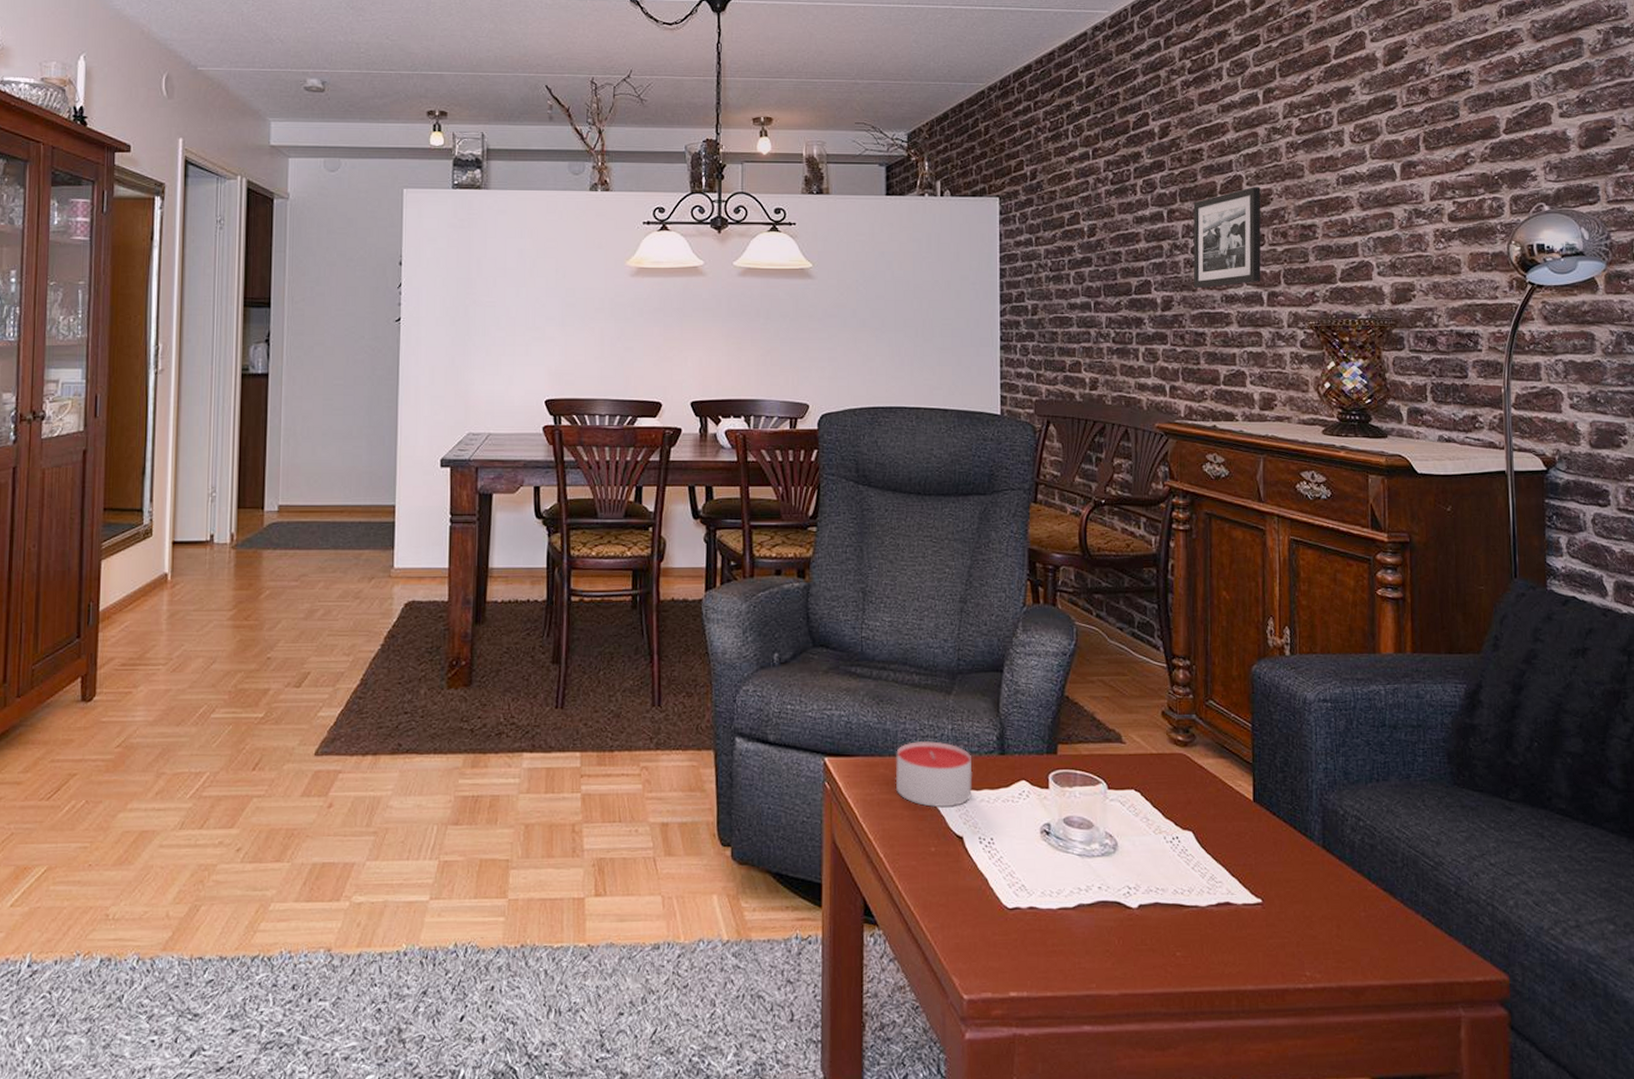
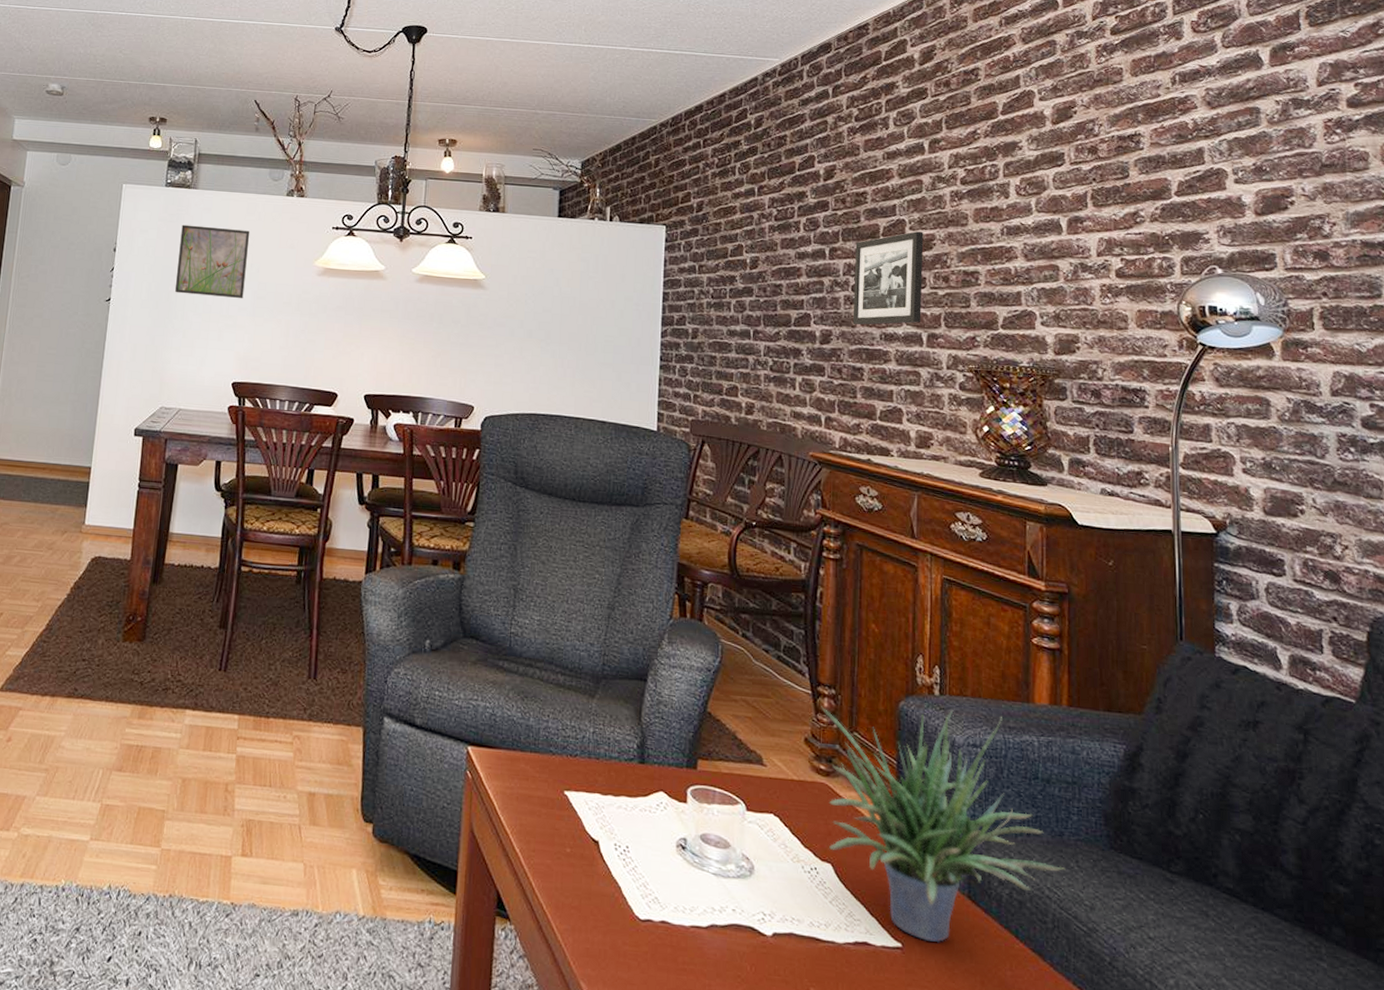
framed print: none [472,230,552,307] -> present [175,224,250,298]
candle: present [895,740,973,807] -> none [534,740,612,811]
potted plant: none [1177,668,1413,895] -> present [821,706,1066,943]

